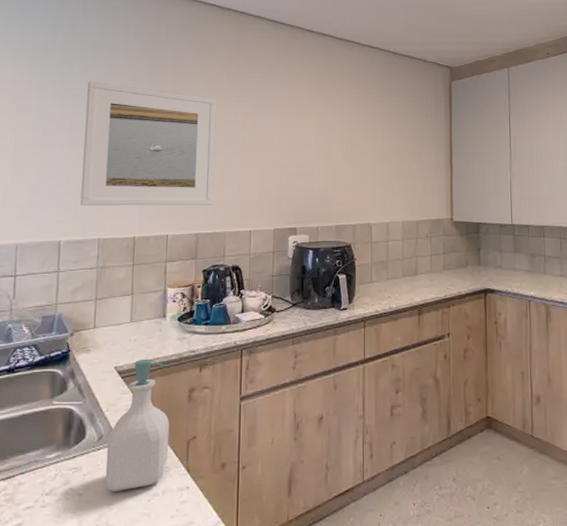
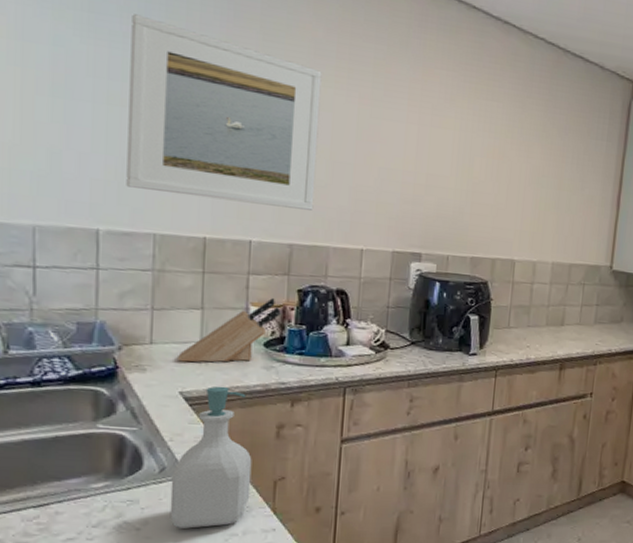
knife block: none [114,280,190,341] -> present [178,298,281,363]

